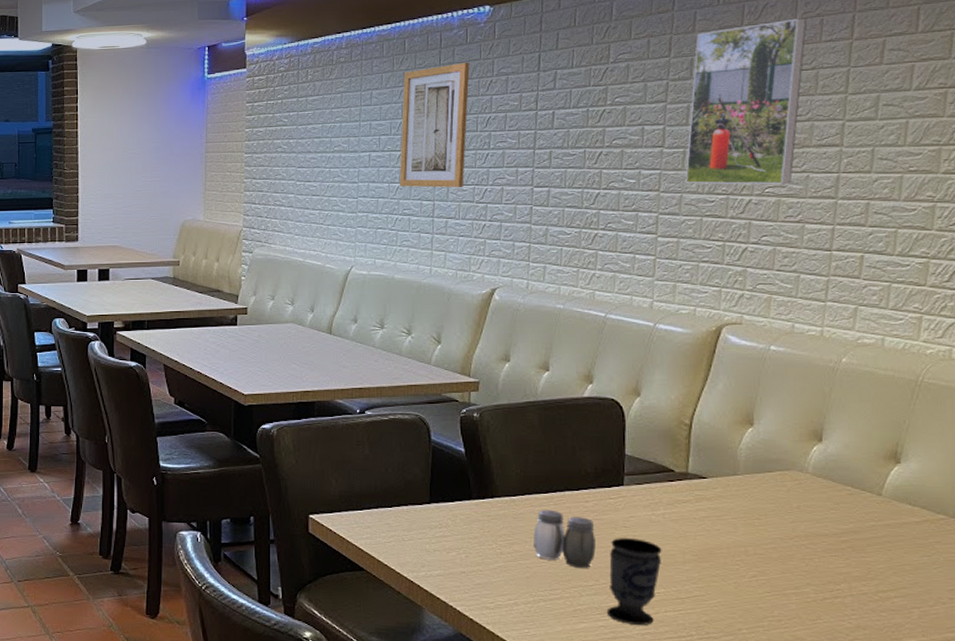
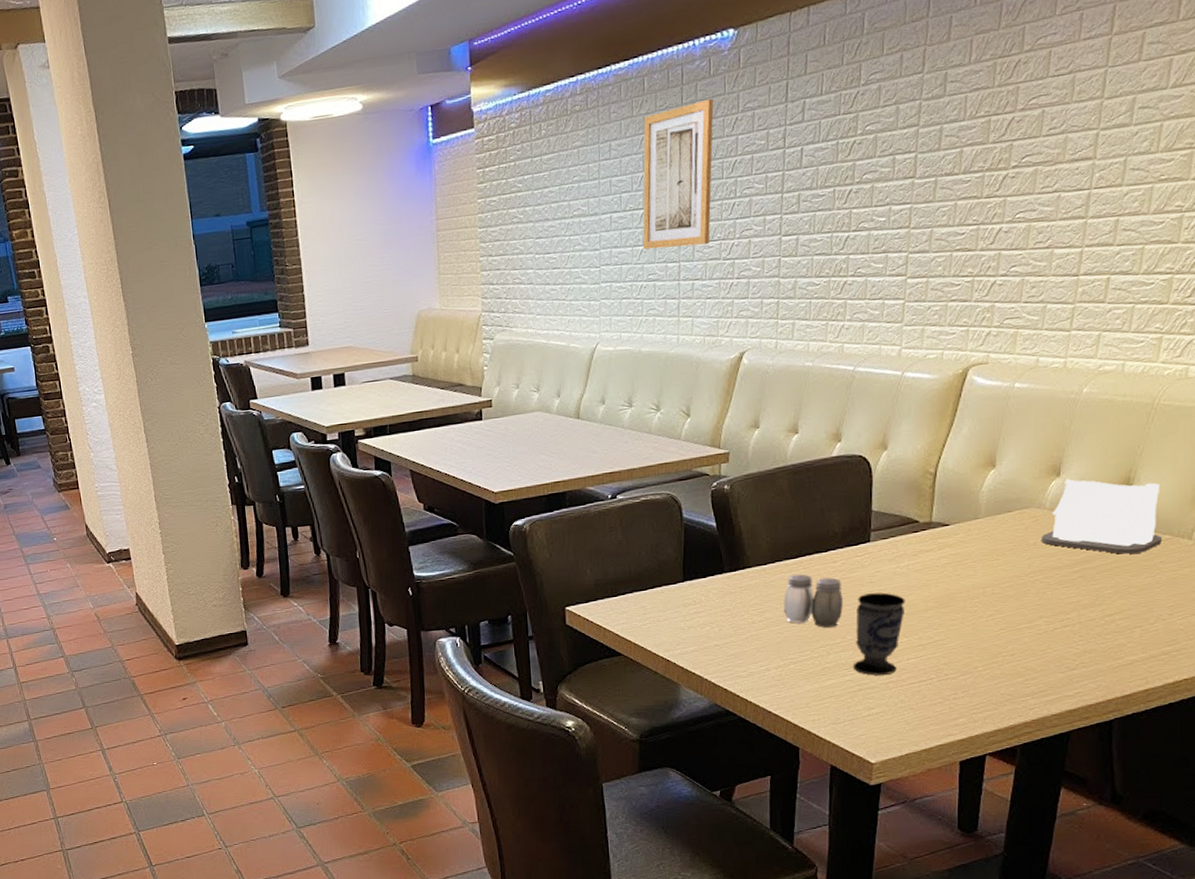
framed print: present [685,18,807,185] -> none [936,13,1067,218]
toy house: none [804,446,937,531] -> present [1040,479,1163,554]

